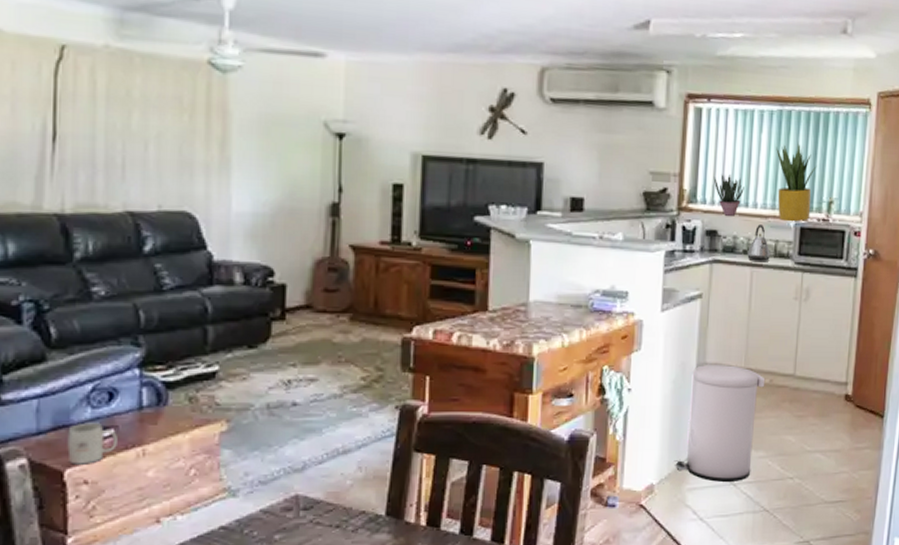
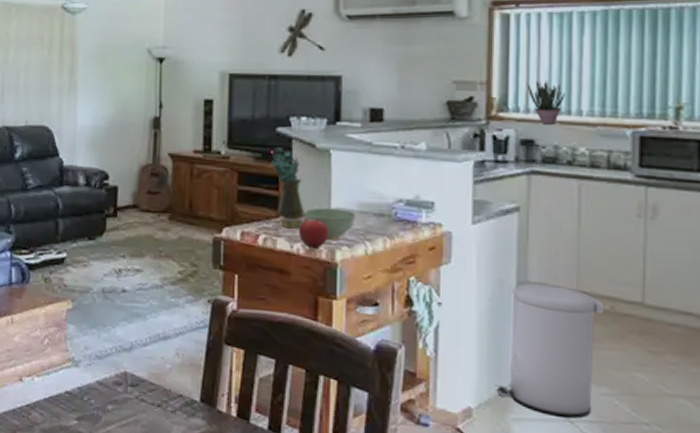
vase: none [467,239,503,324] -> present [270,148,306,229]
fruit: none [495,311,527,342] -> present [298,217,329,248]
bowl: none [501,301,554,335] -> present [304,207,356,241]
kettle: present [747,224,771,263] -> none [573,133,604,175]
planter: present [776,141,817,222] -> none [602,42,658,130]

